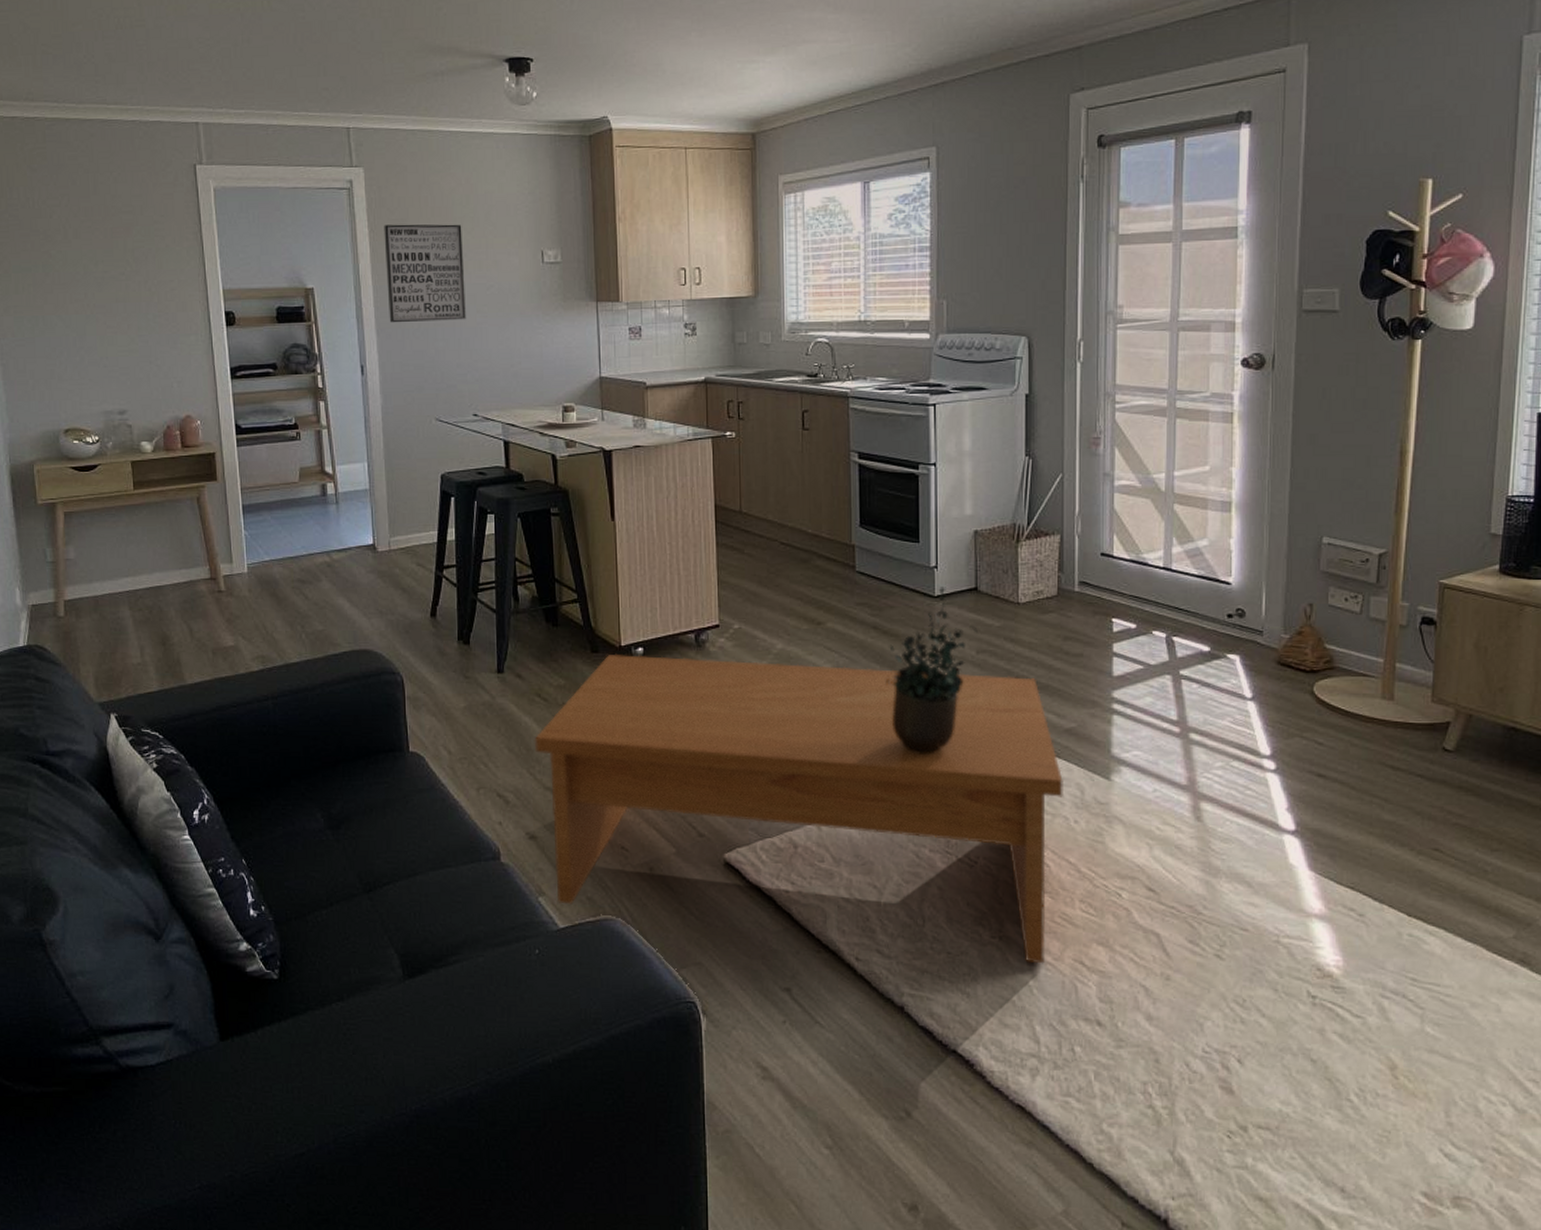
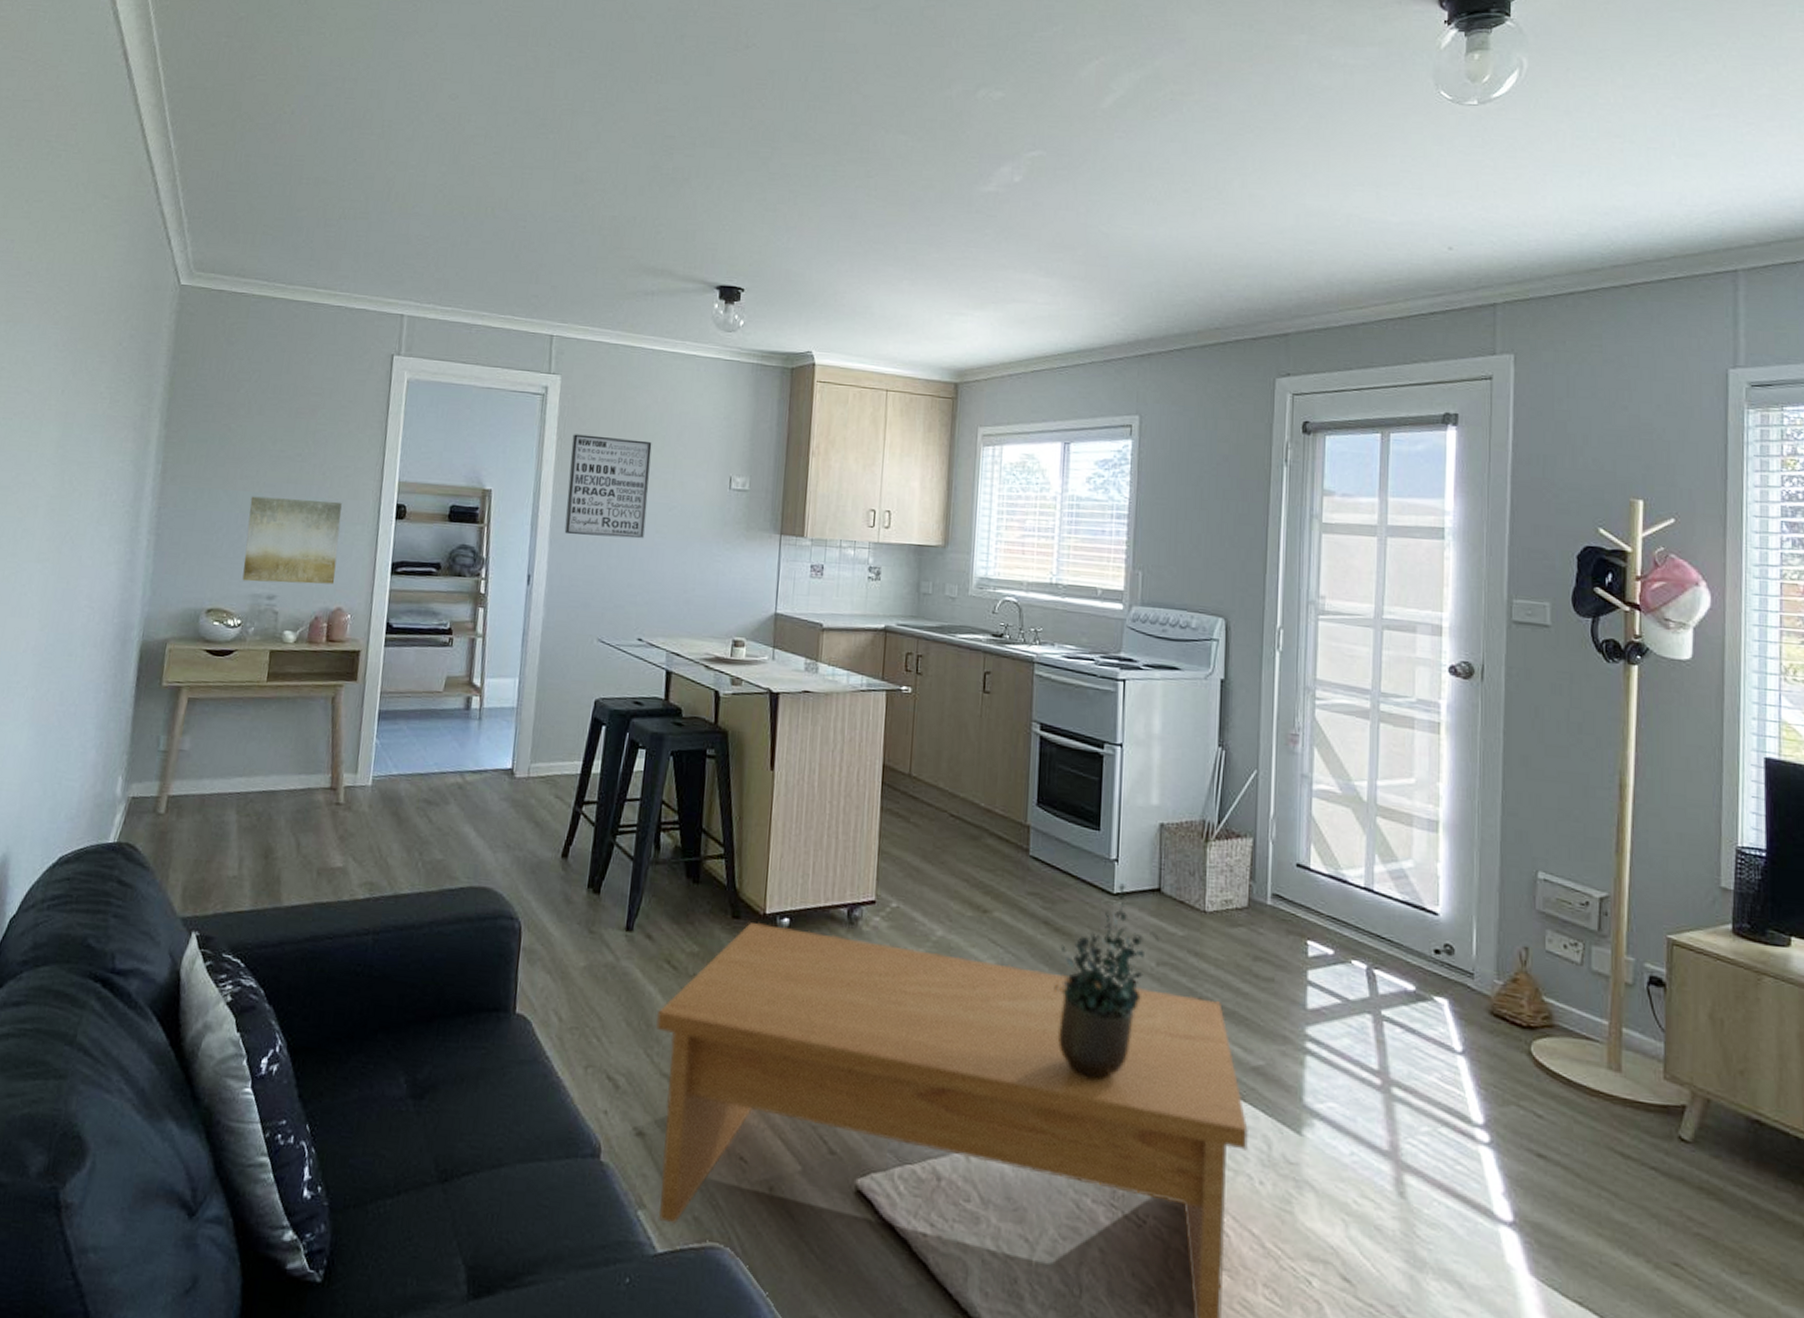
wall art: none [84,315,179,400] -> present [242,496,342,585]

